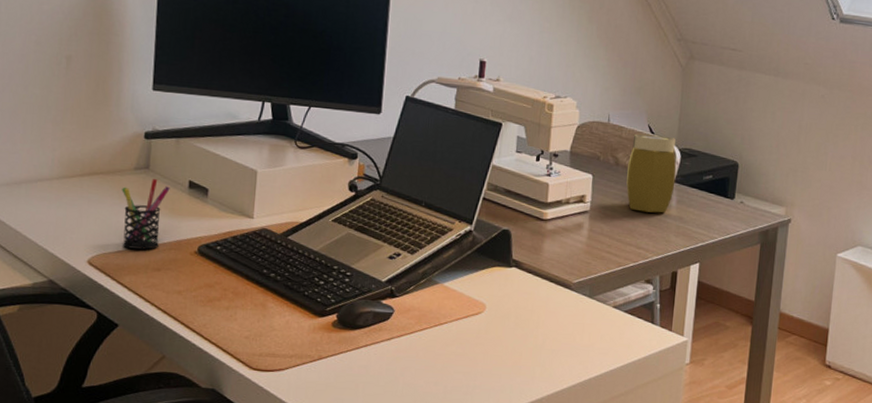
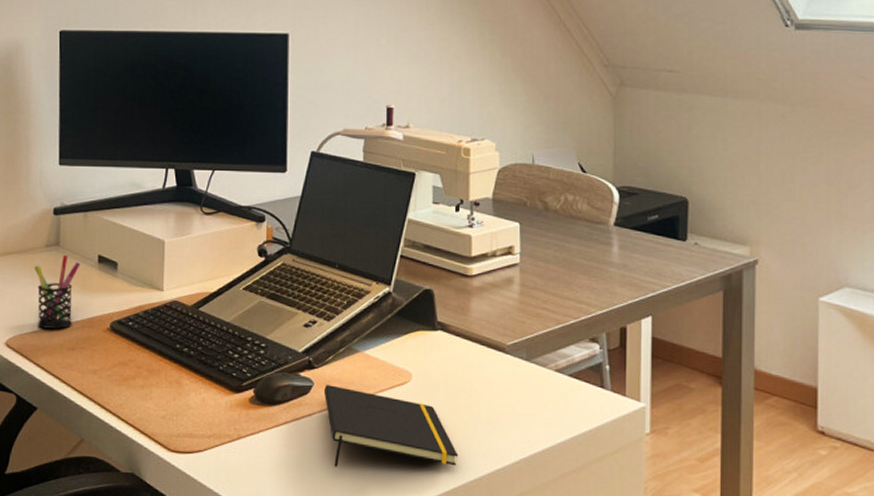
notepad: none [403,312,523,388] -> present [323,385,459,467]
jar: present [626,134,676,213] -> none [559,174,615,262]

